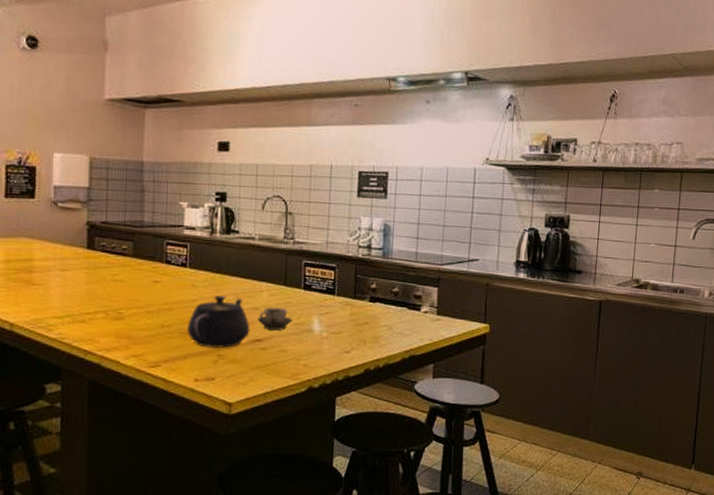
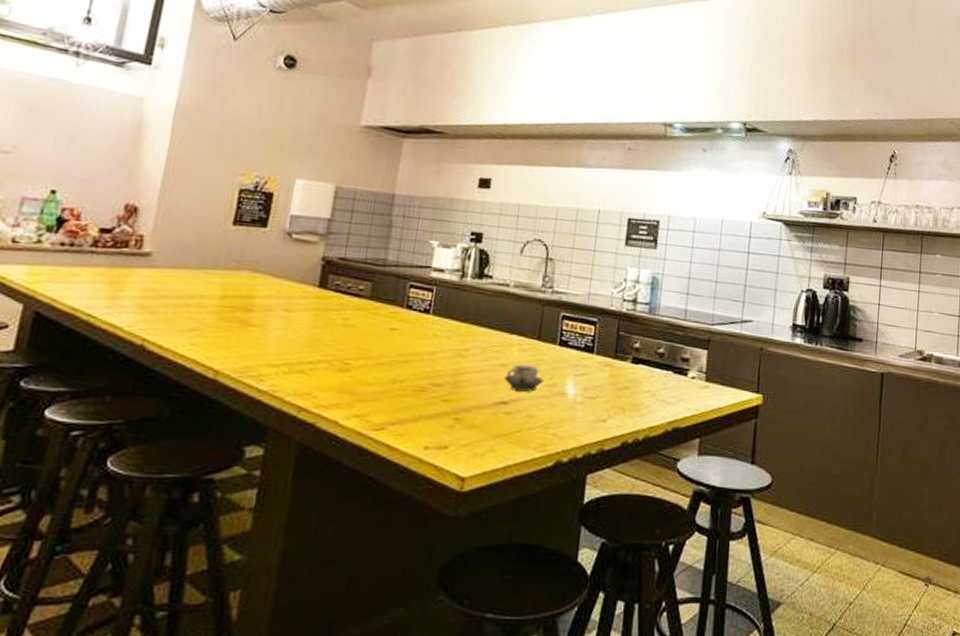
teapot: present [187,296,250,349] -> none [422,348,495,411]

